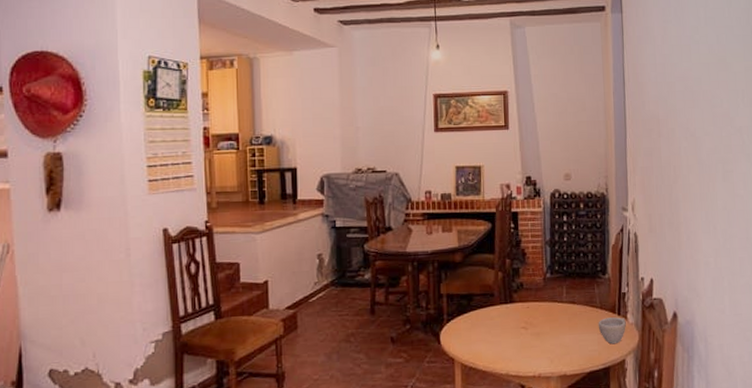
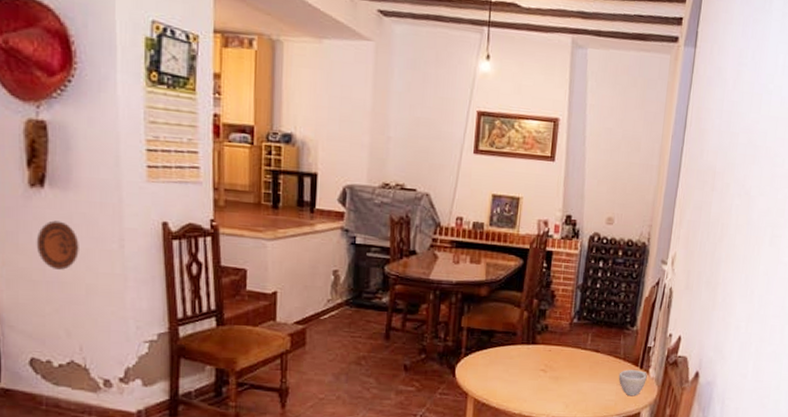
decorative plate: none [54,239,91,283] -> present [36,220,79,270]

